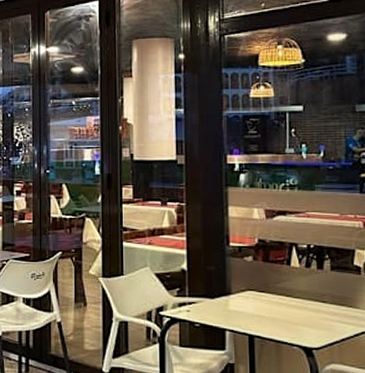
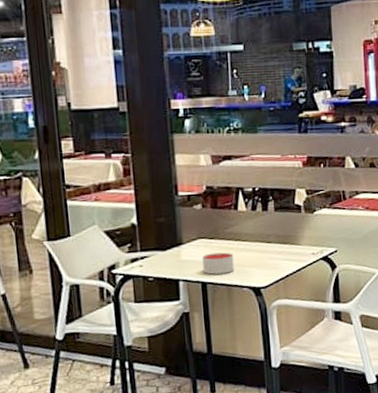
candle: none [250,306,284,329] -> present [202,252,234,275]

